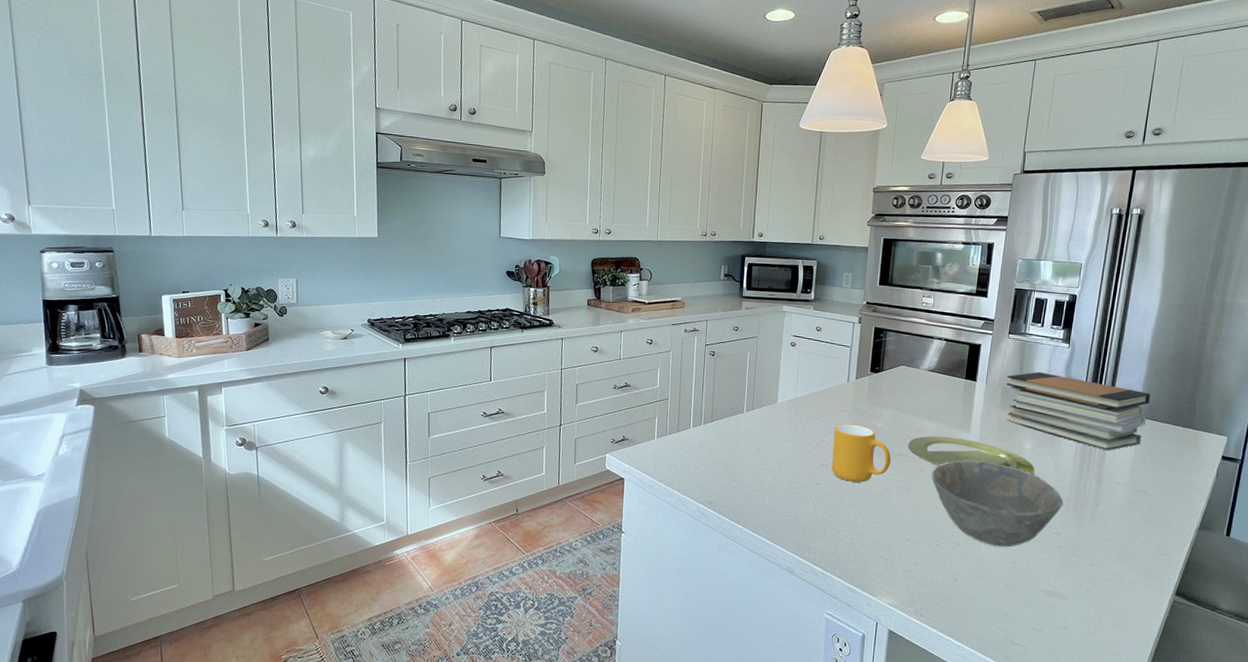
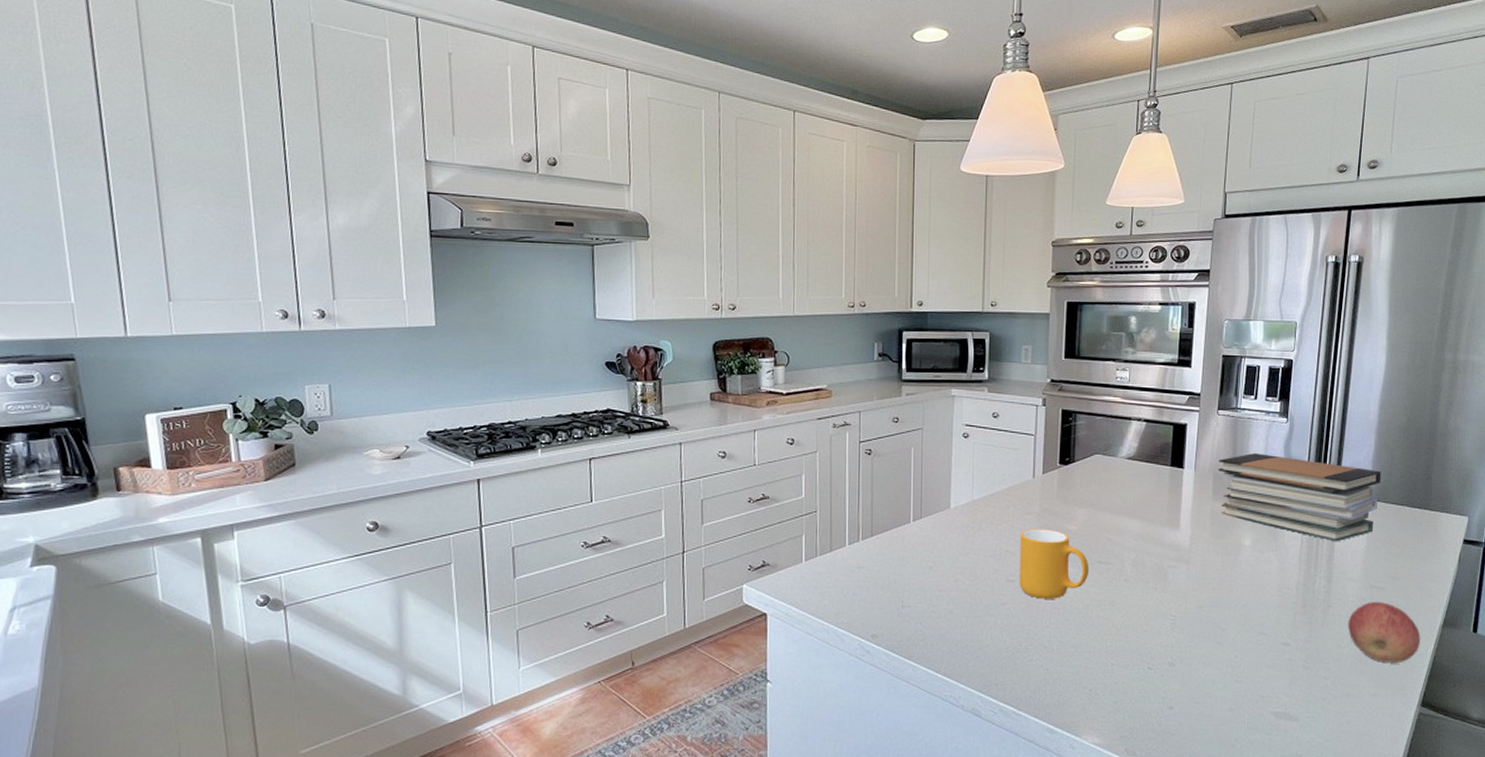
plate: present [908,435,1035,474] -> none [1108,536,1256,575]
bowl: present [932,460,1063,547] -> none [1138,564,1290,665]
apple: none [1113,503,1179,557] -> present [1348,601,1421,662]

